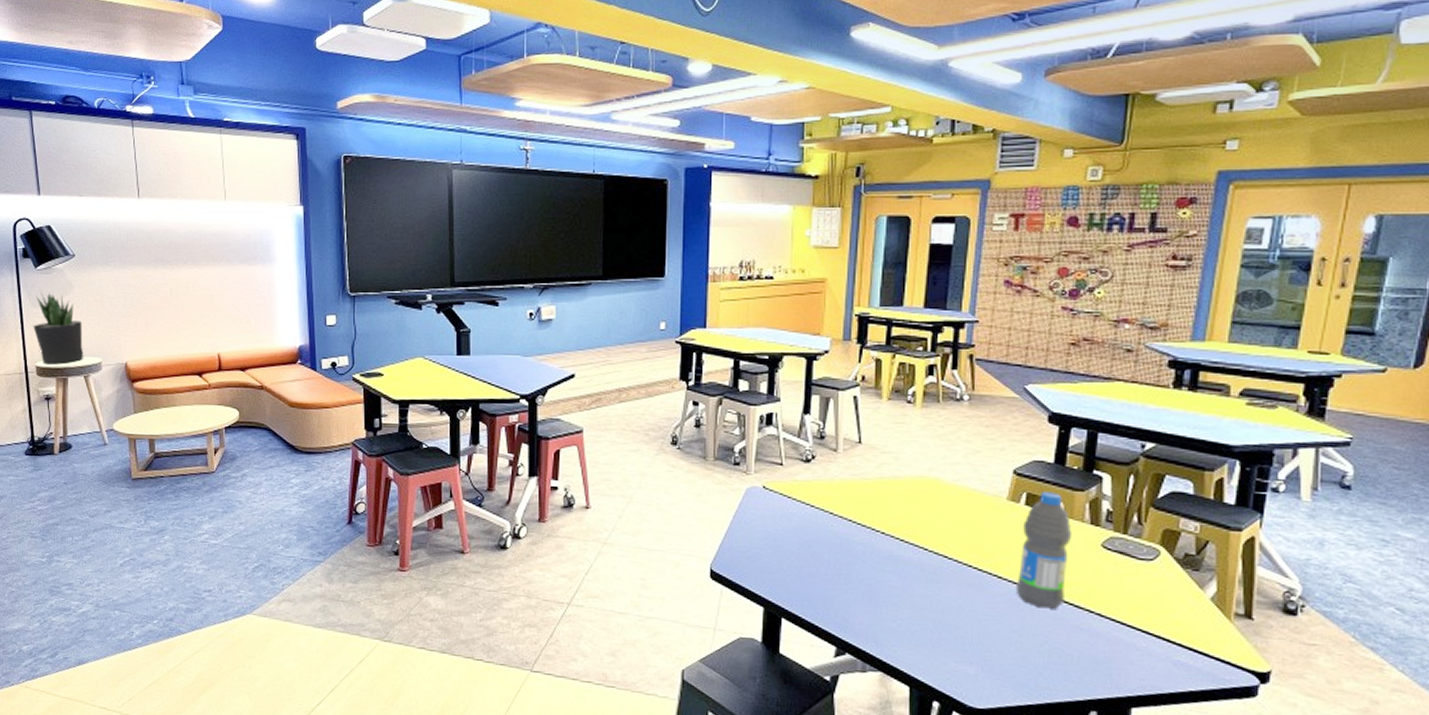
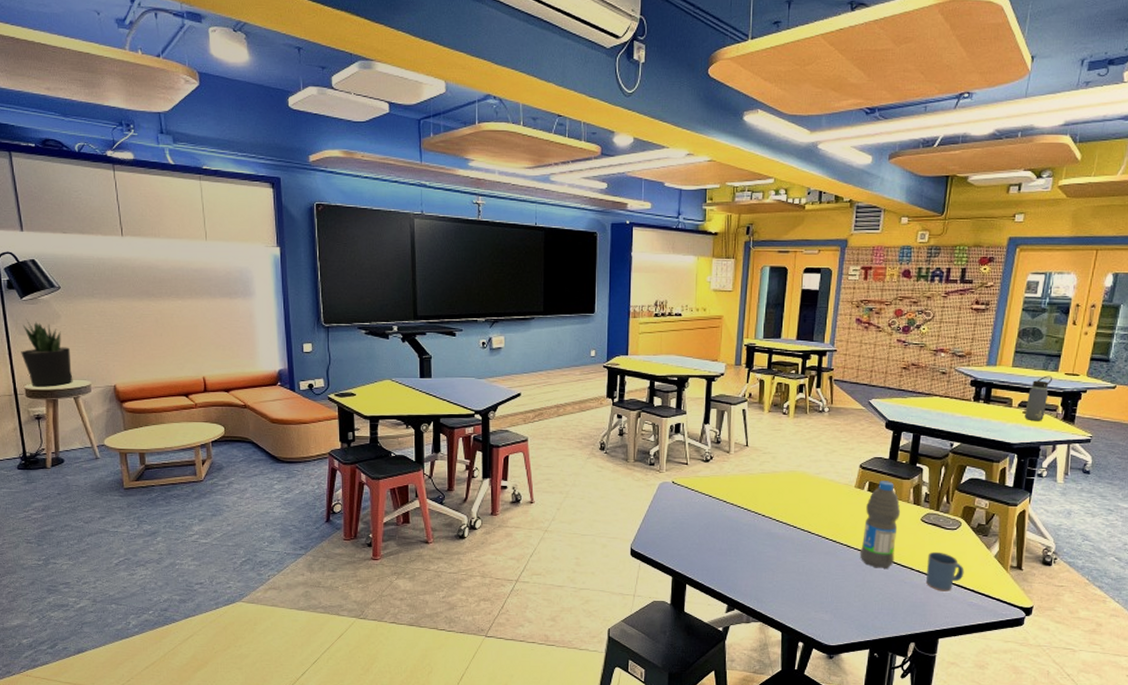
mug: none [1112,589,1167,644] -> present [926,551,964,592]
water bottle: none [1249,354,1290,417] -> present [1025,375,1053,422]

